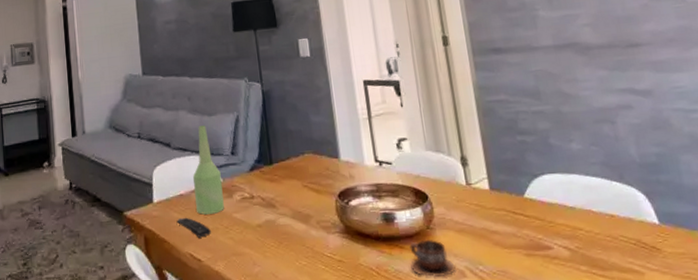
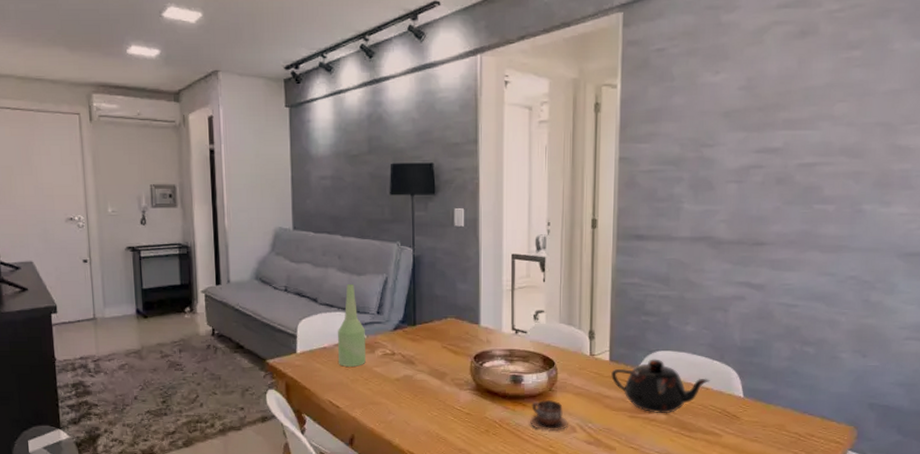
remote control: present [176,217,211,238] -> none [318,368,351,387]
teapot: none [494,184,614,250] -> present [611,359,711,414]

